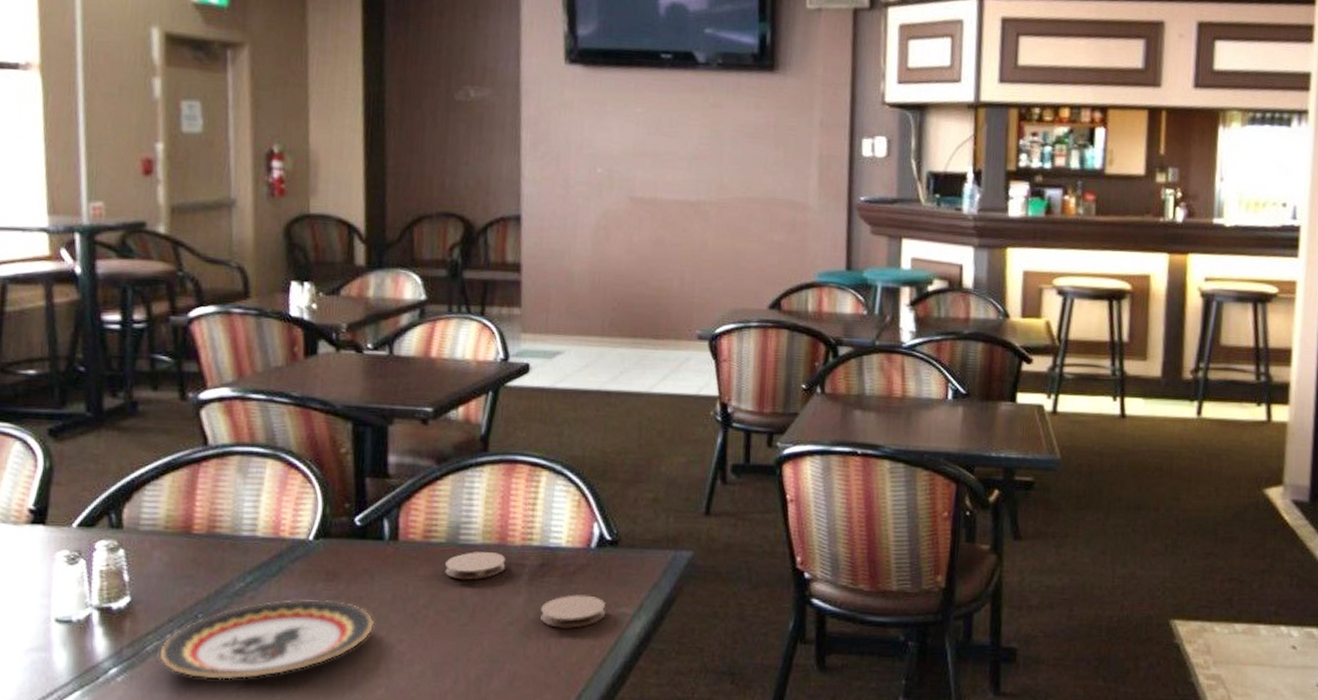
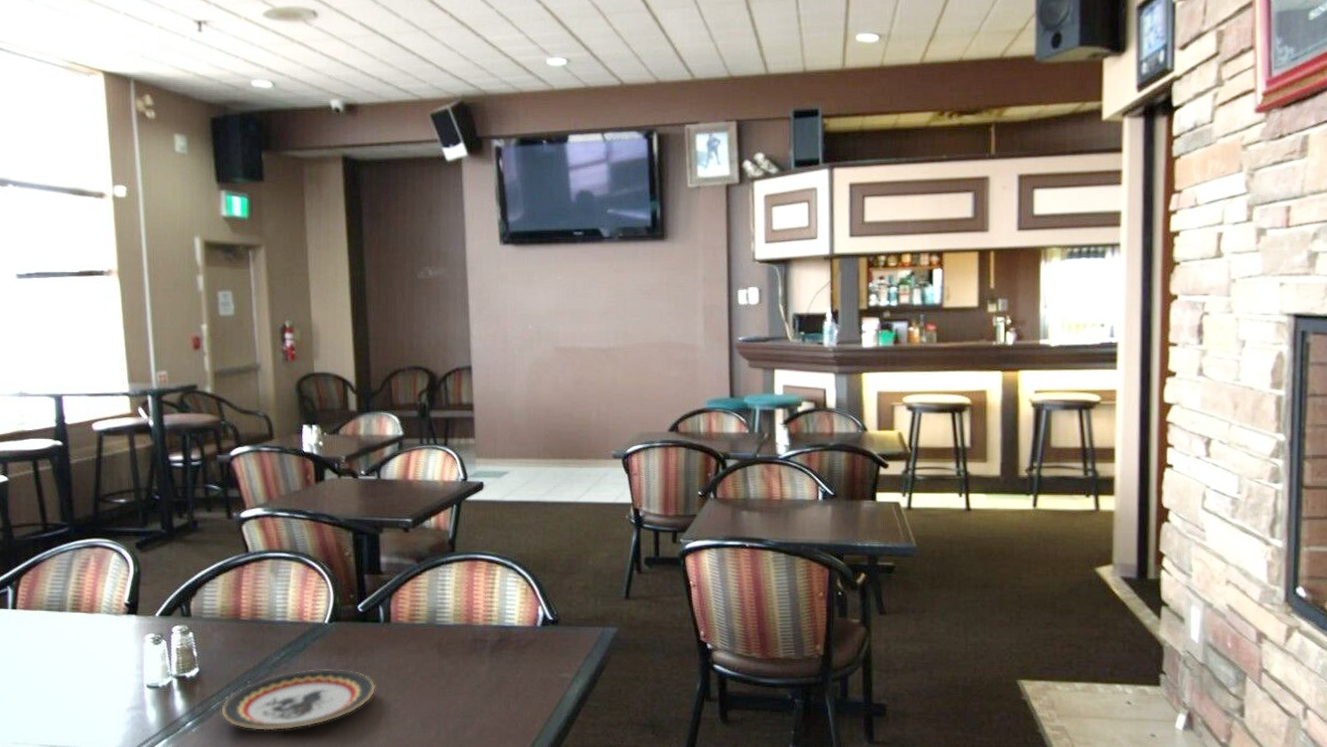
coaster: present [445,552,506,579] -> none [427,631,473,652]
coaster: present [540,594,606,628] -> none [501,663,551,690]

